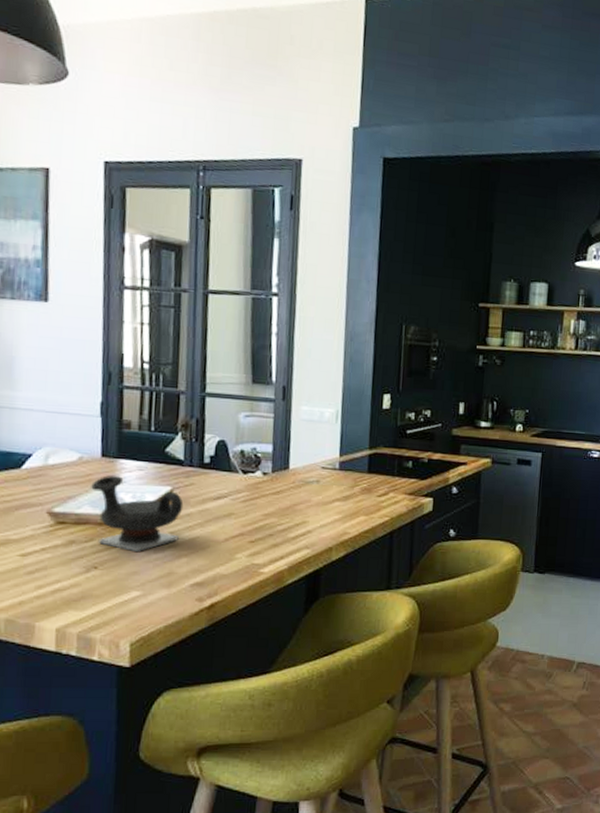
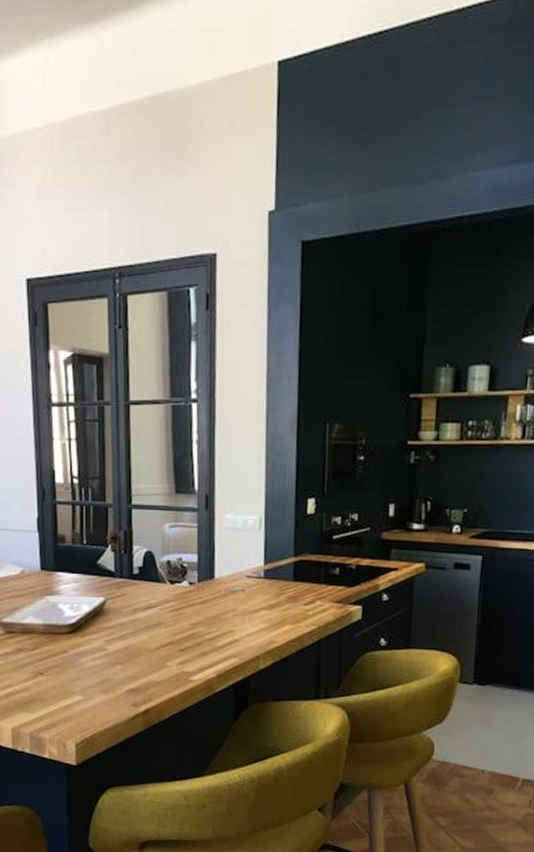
teapot: present [91,476,184,553] -> none [34,588,116,660]

